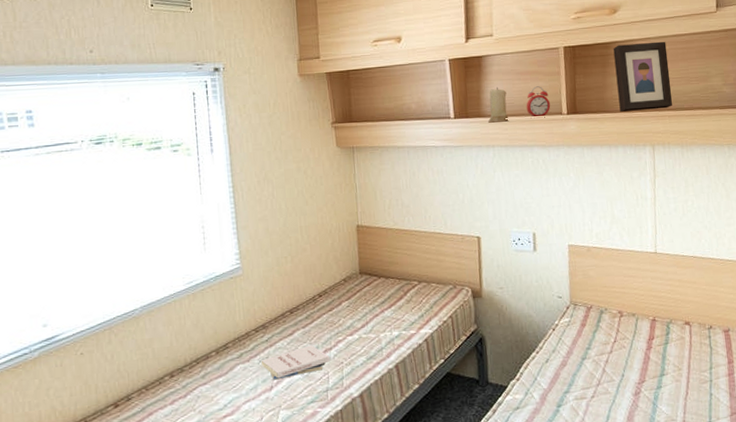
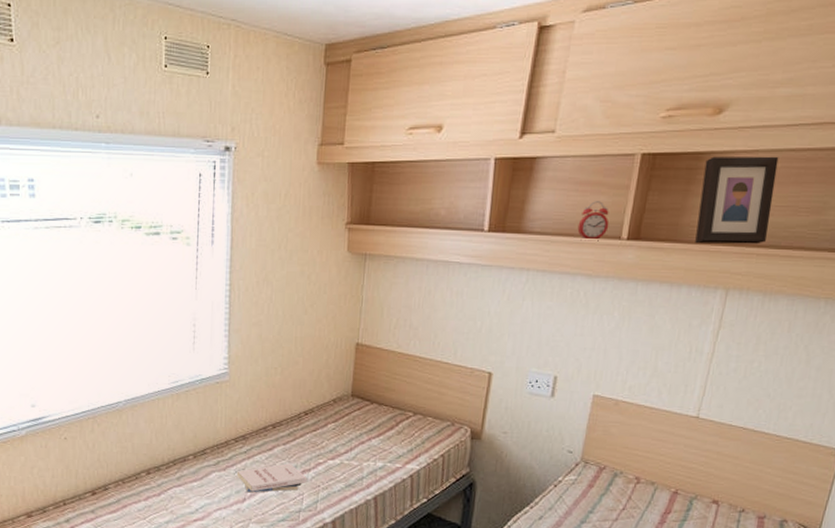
candle: present [487,86,509,124] -> none [527,197,557,242]

